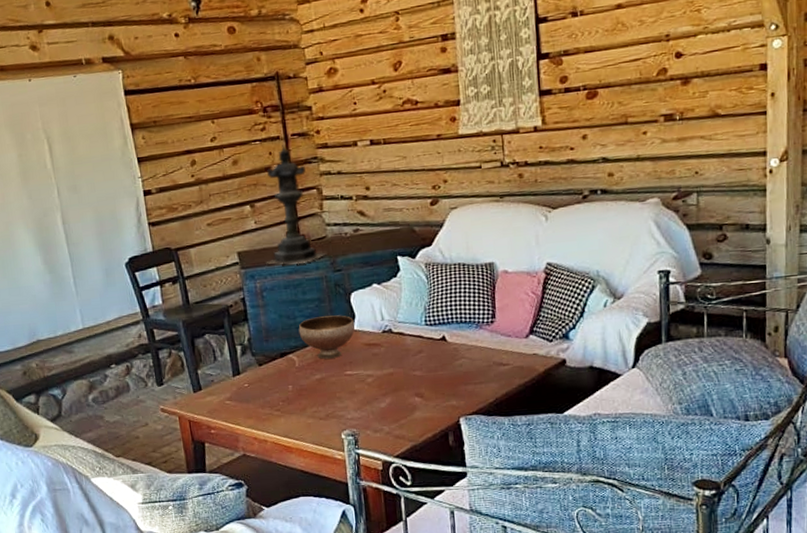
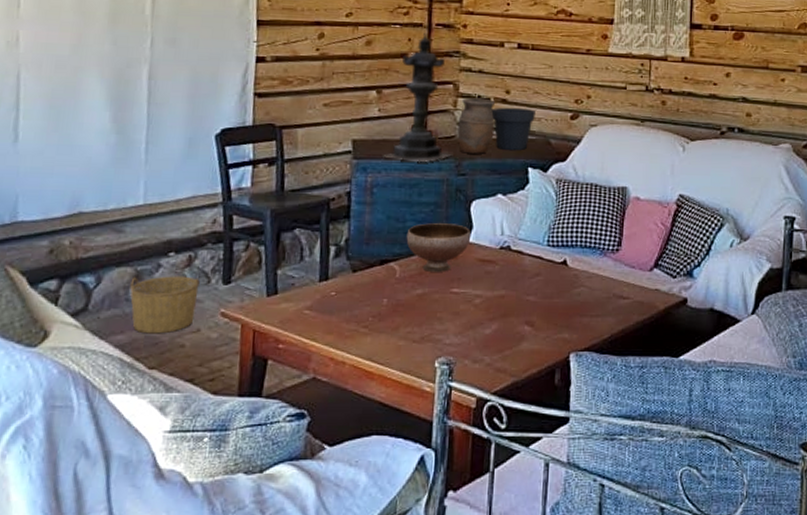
basket: none [87,382,142,431] -> present [130,276,200,334]
vase: none [326,197,361,251] -> present [457,97,495,154]
flowerpot: none [355,201,397,244] -> present [491,107,535,151]

